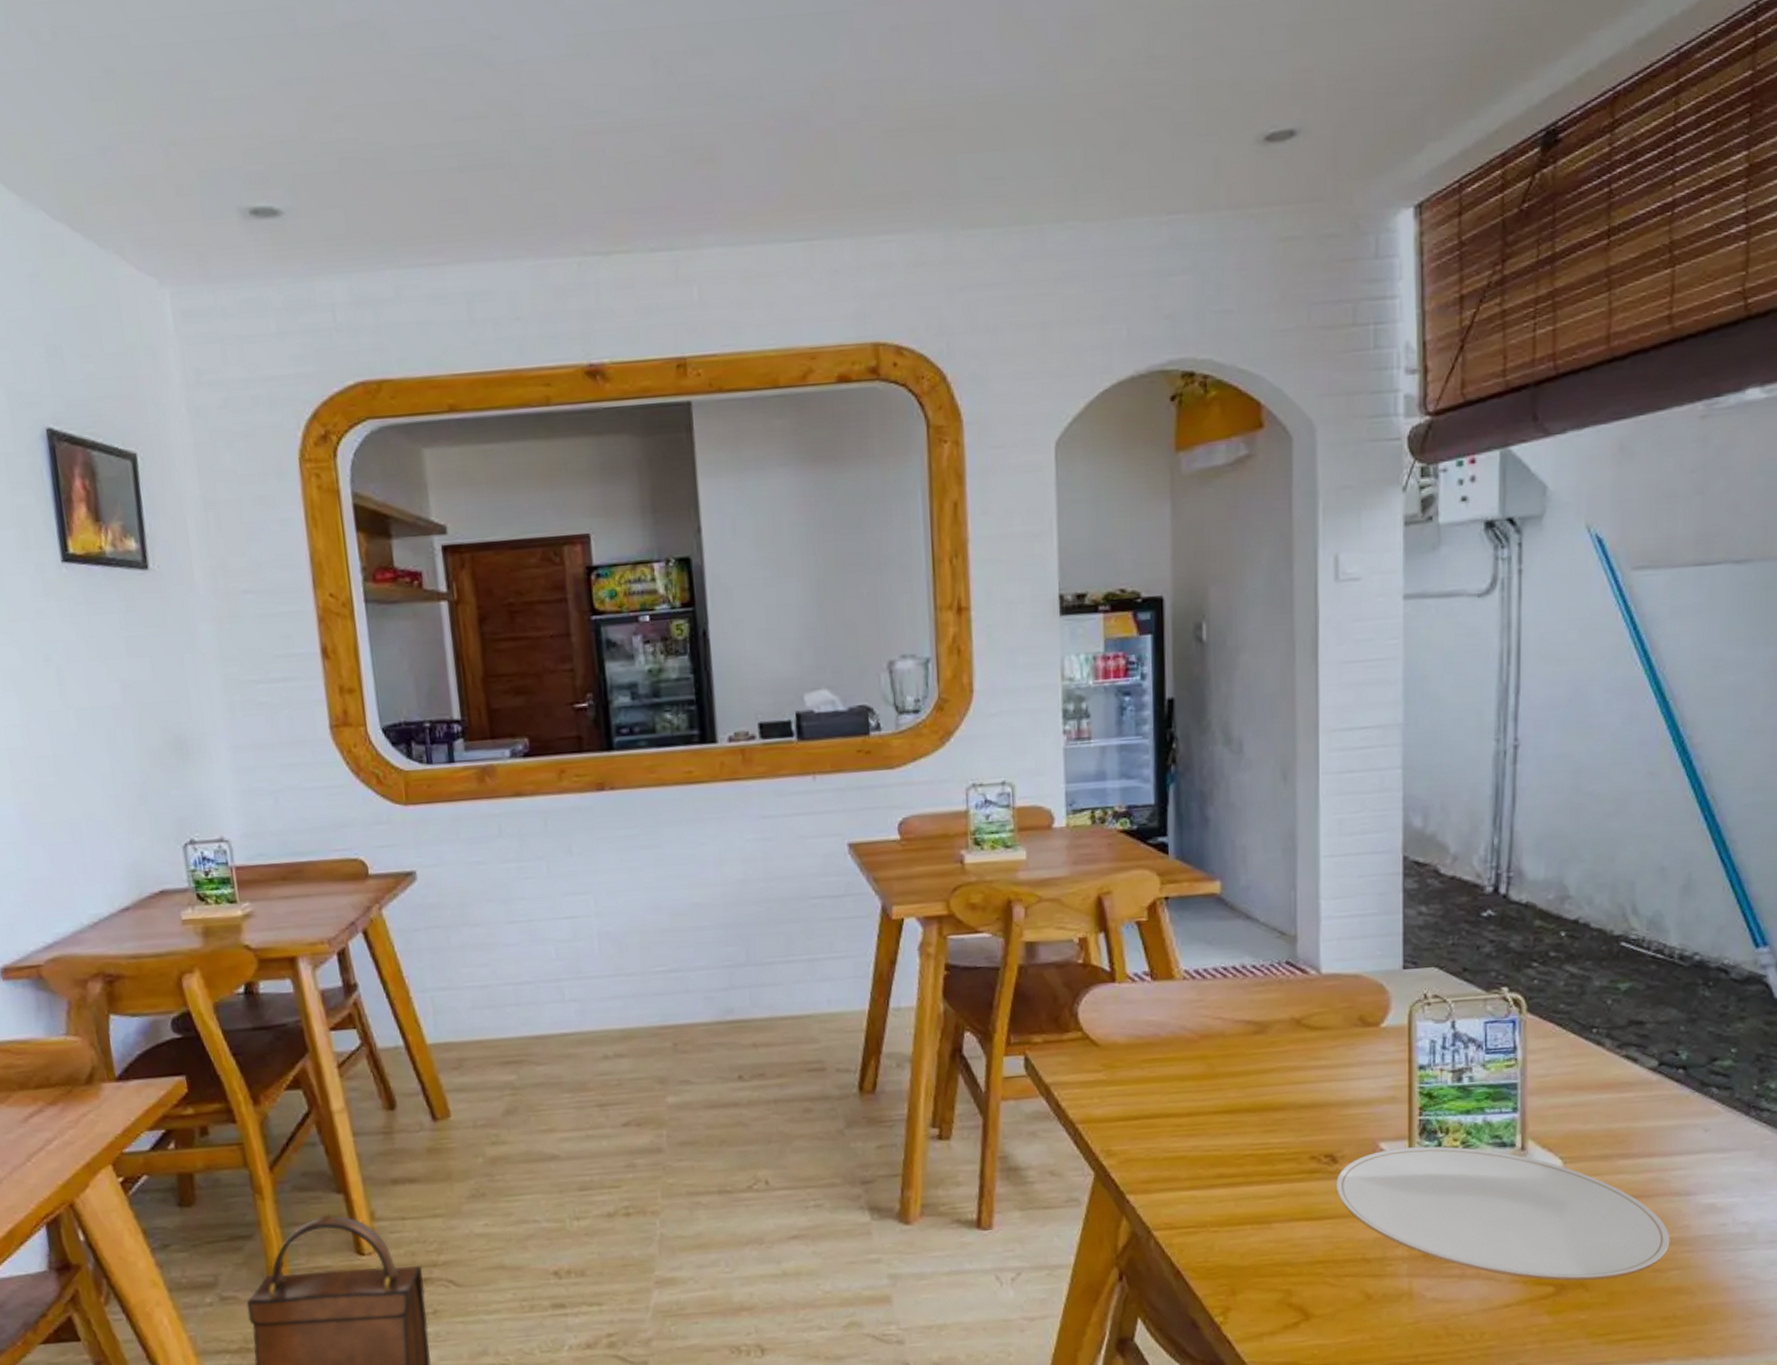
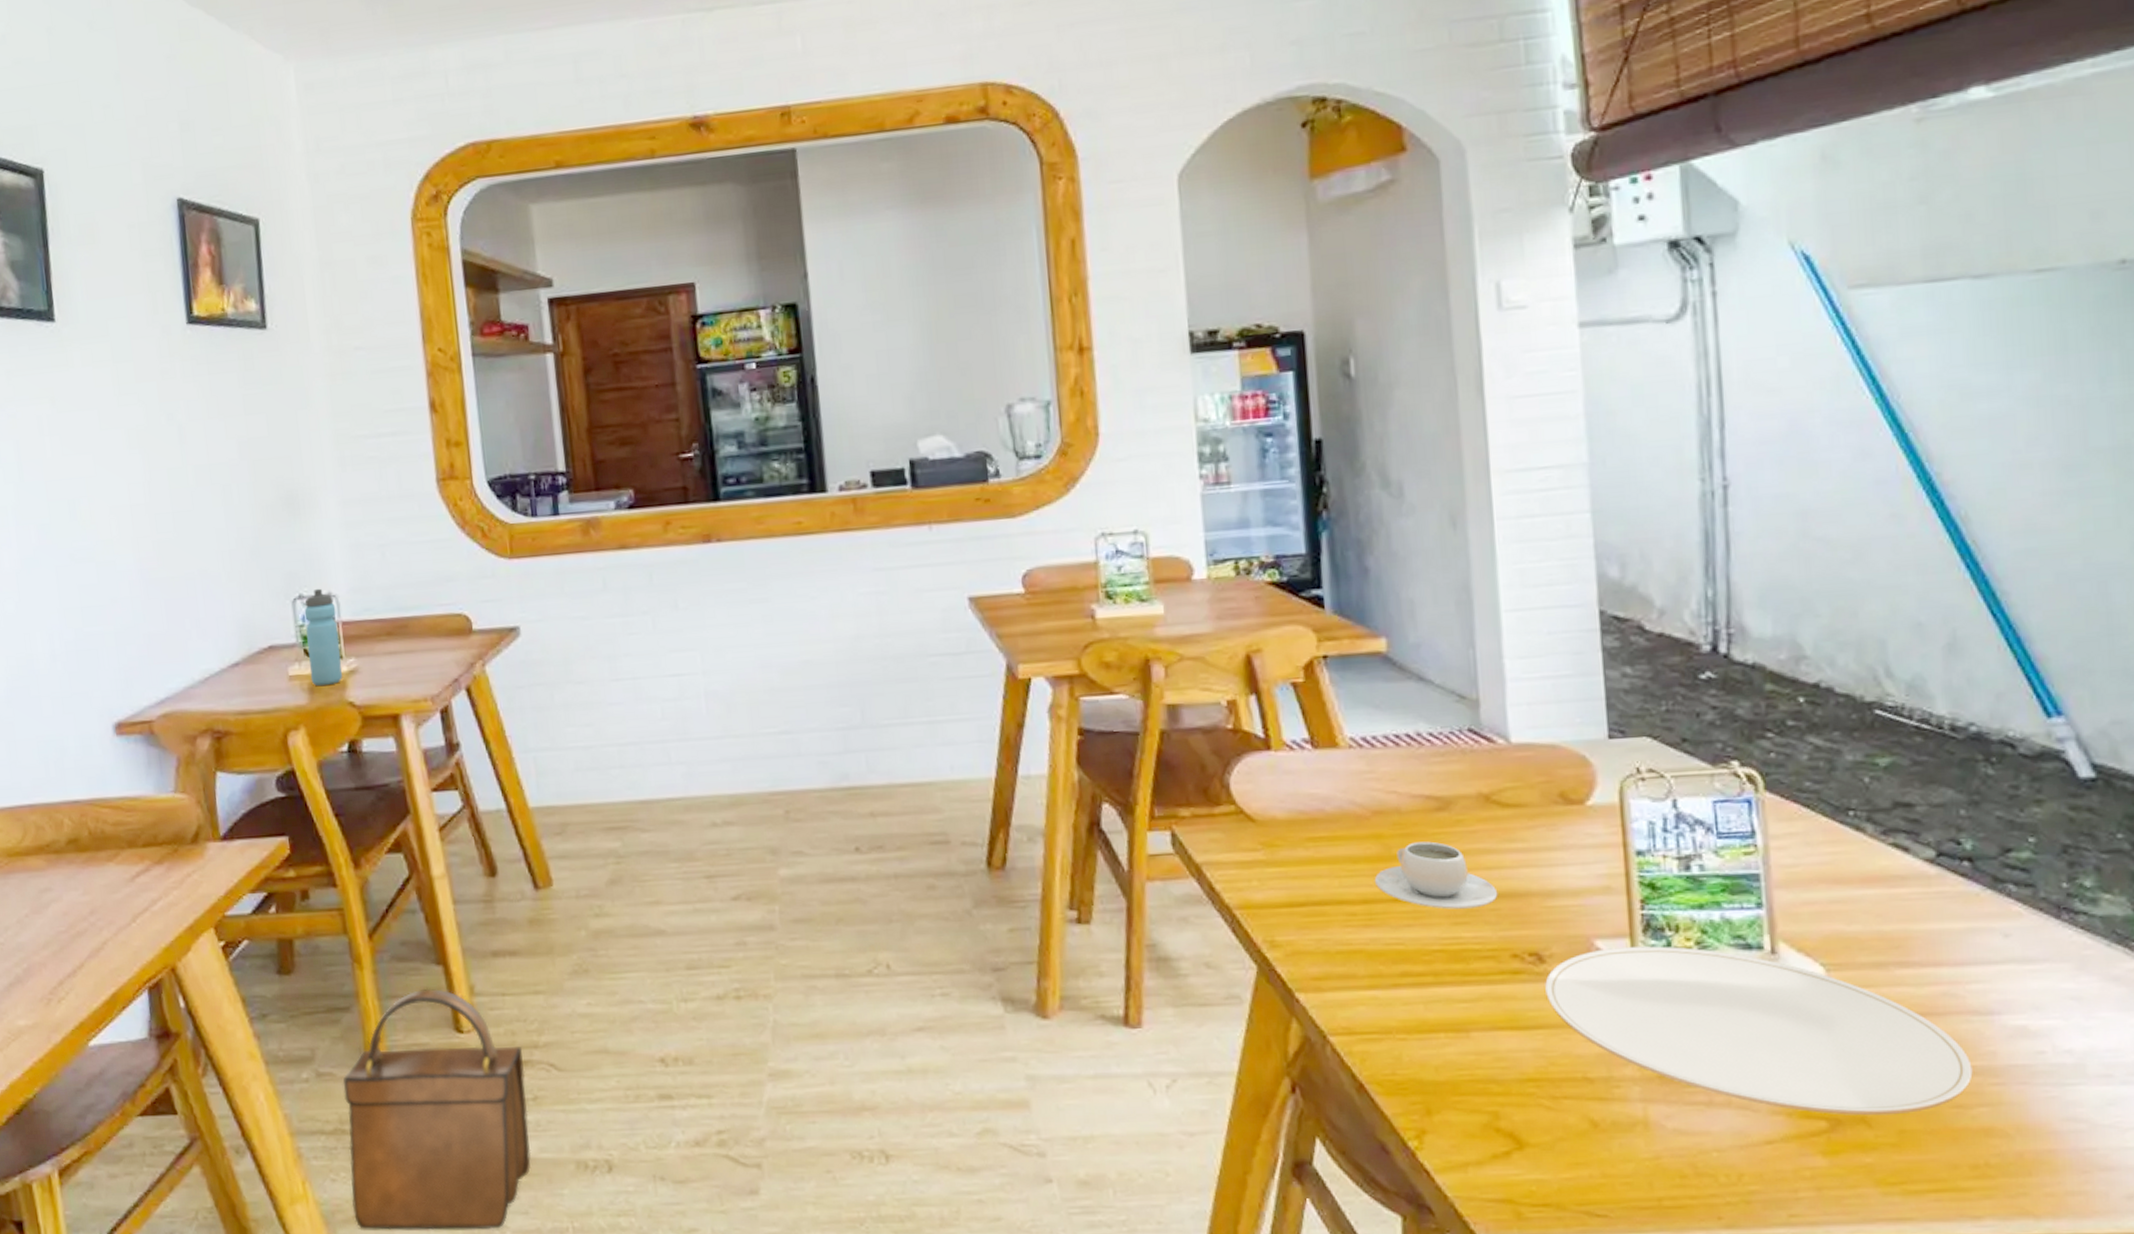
water bottle: none [196,833,237,930] -> present [304,588,342,687]
teacup: none [1198,1060,1302,1120] -> present [1374,841,1498,910]

